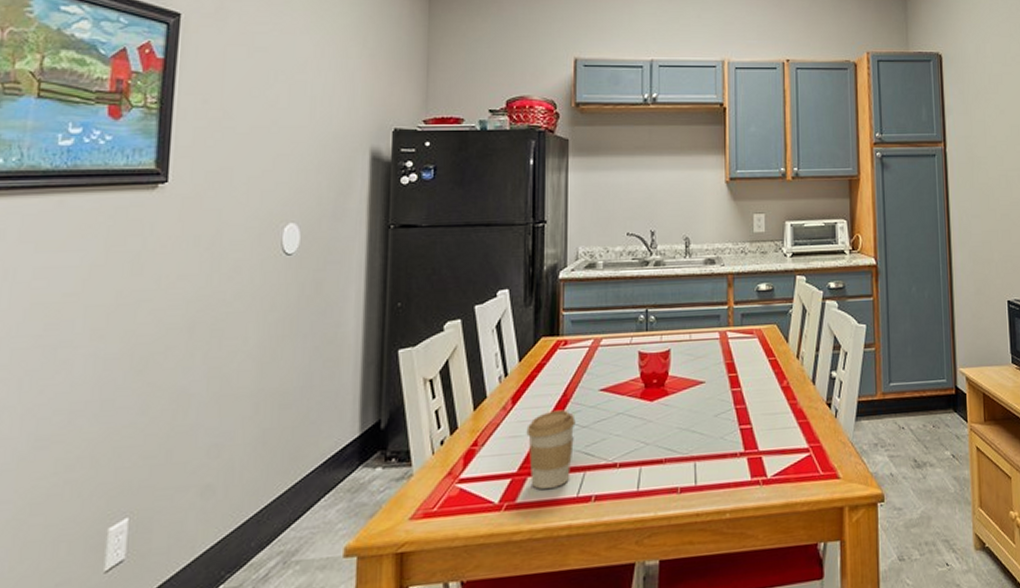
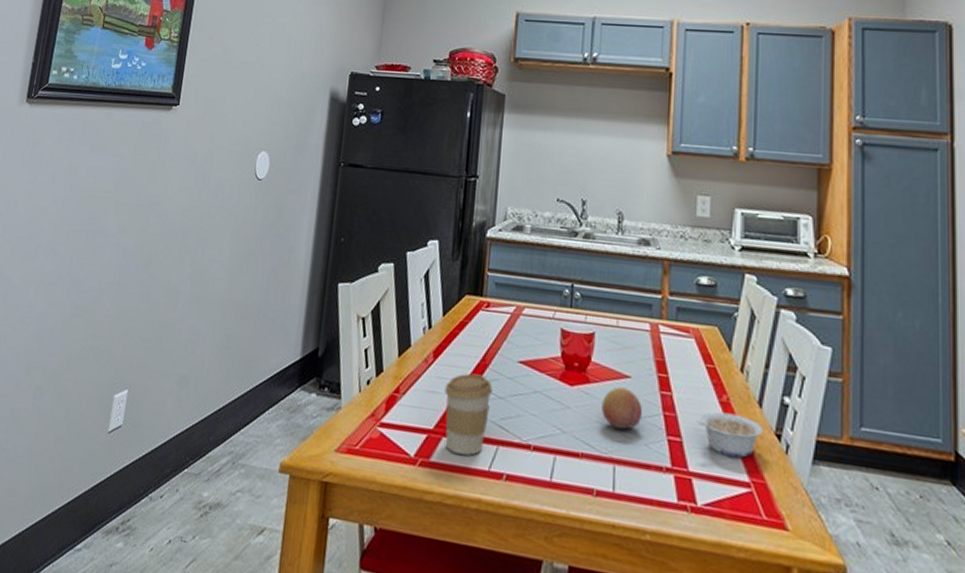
fruit: none [681,393,718,430] -> present [602,387,643,430]
legume: none [764,394,817,431] -> present [697,412,763,458]

